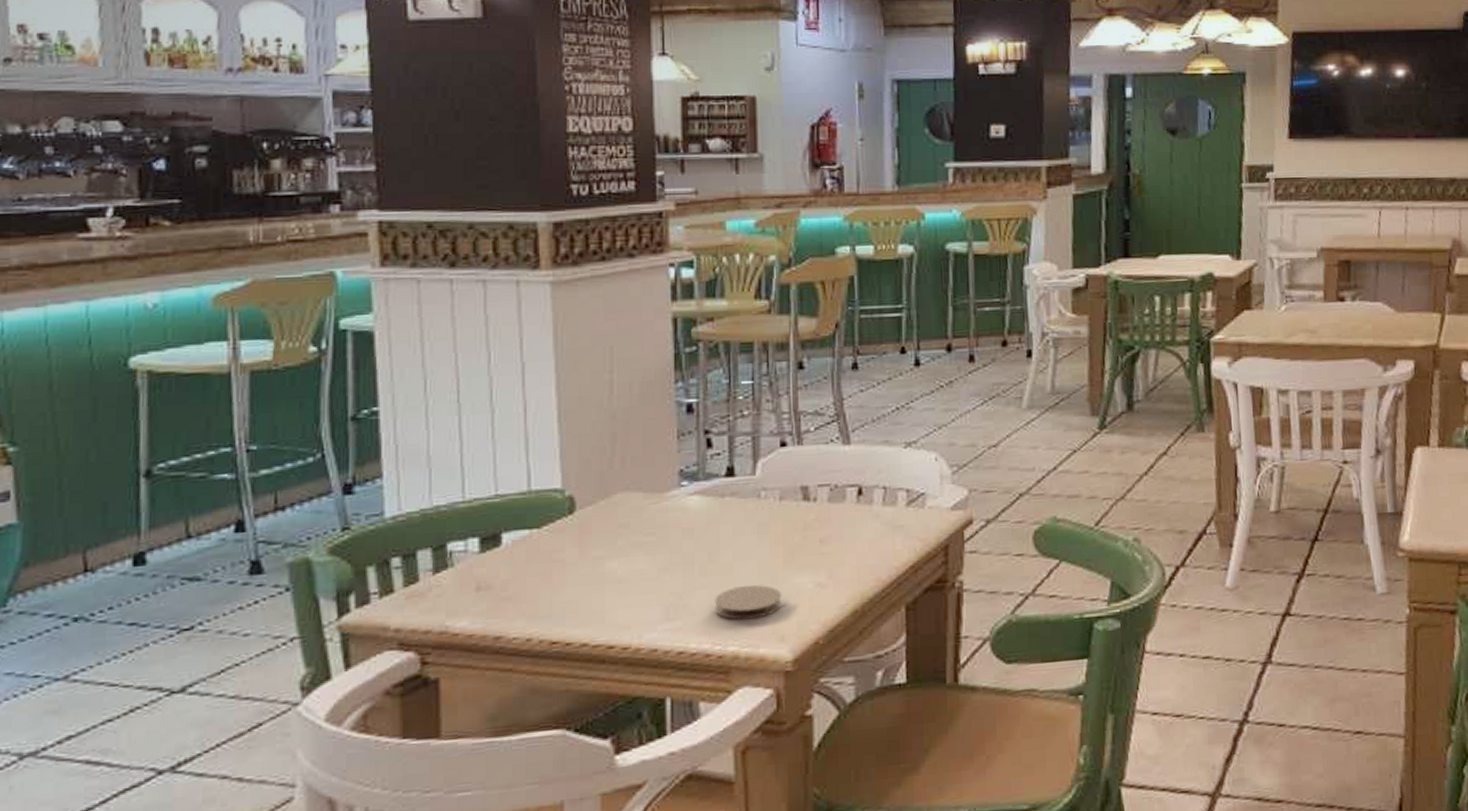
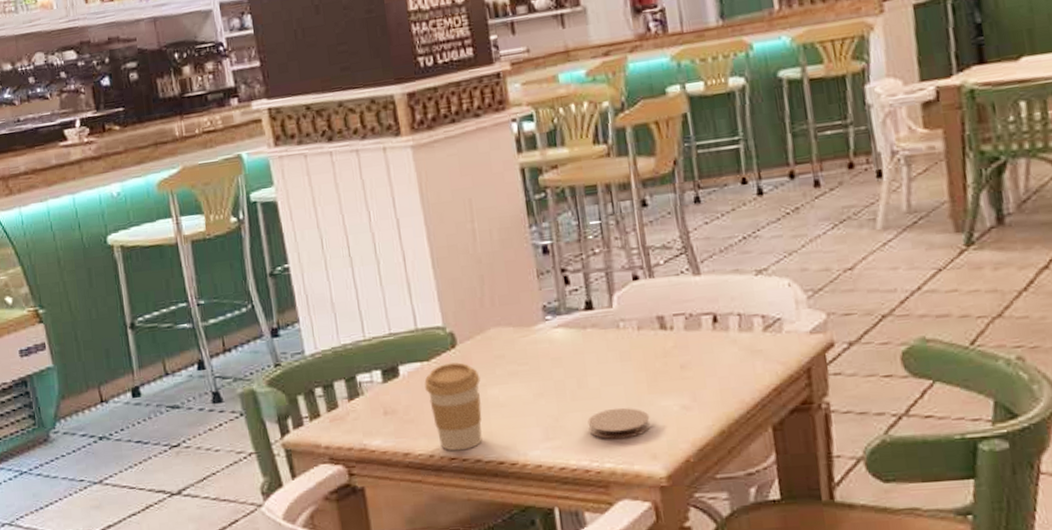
coffee cup: none [531,531,598,634] -> present [424,362,483,451]

